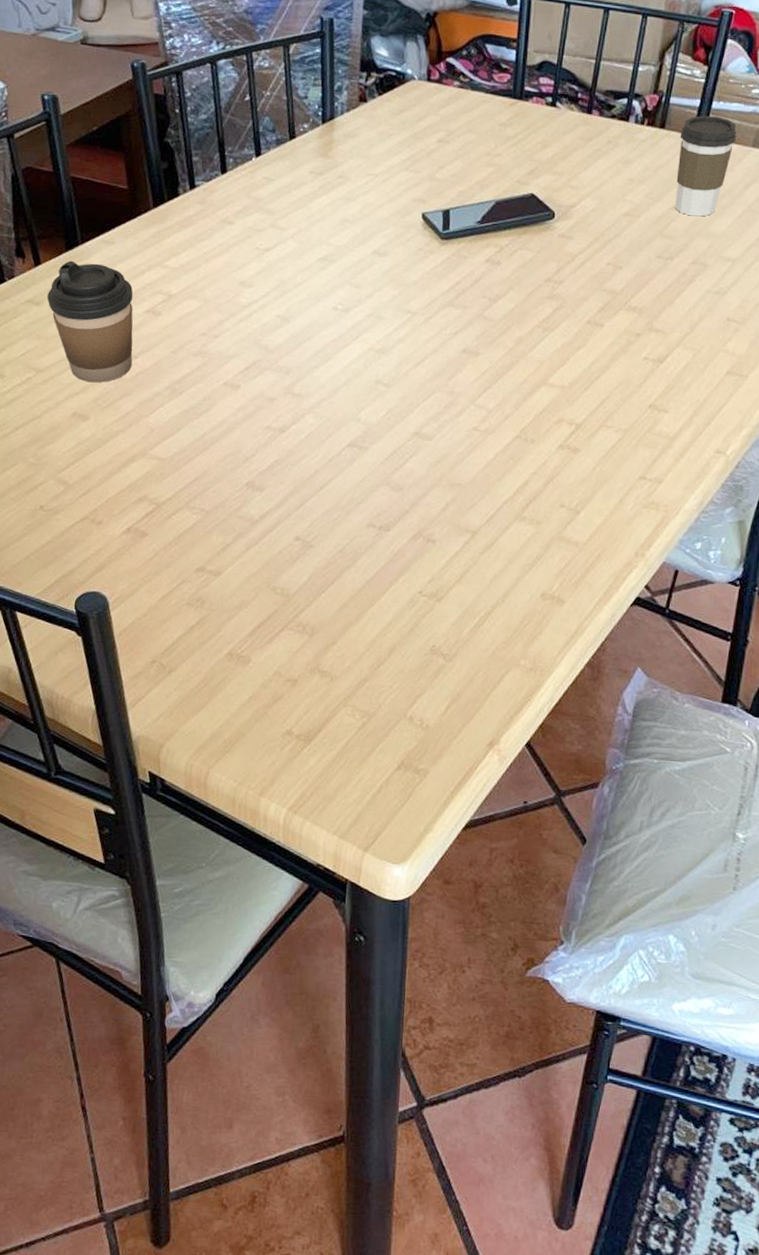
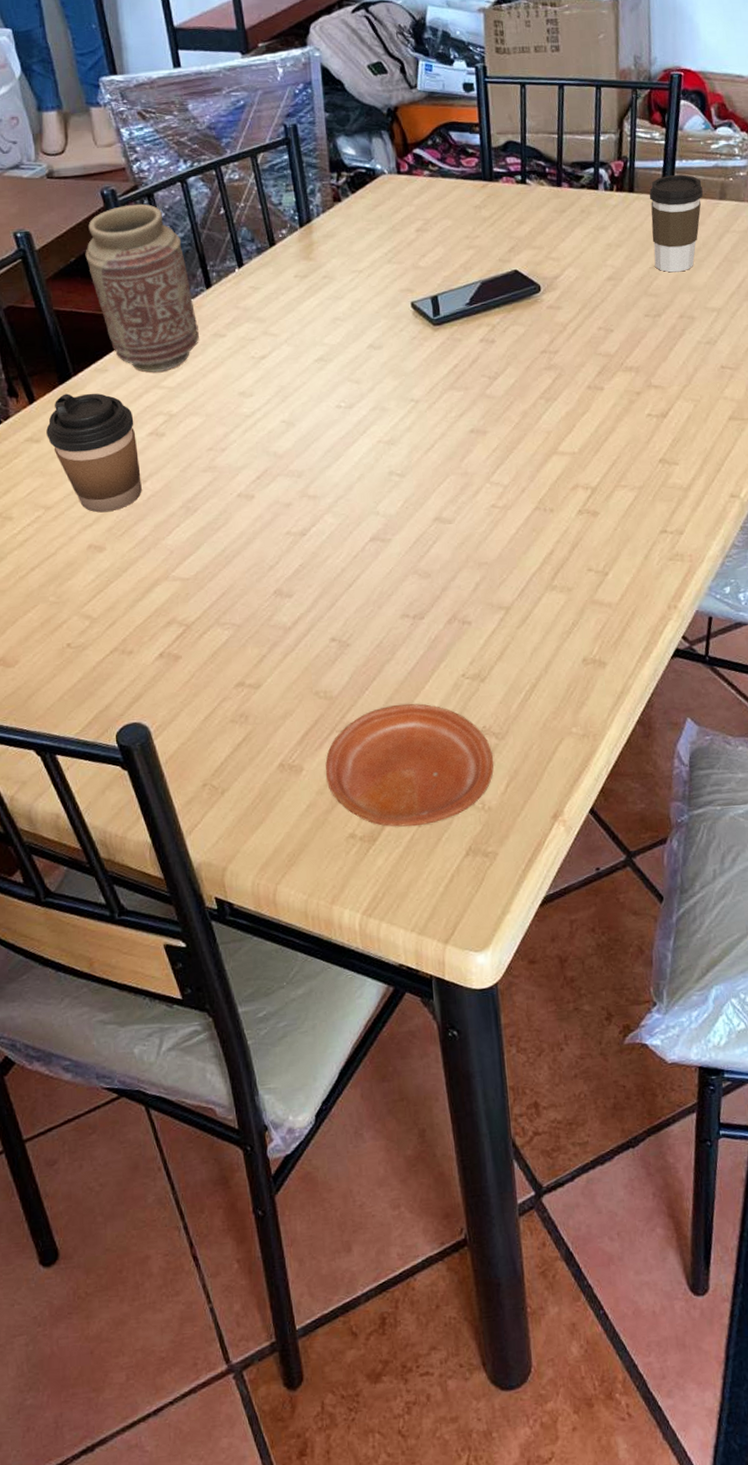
vase: none [107,80,208,251] -> present [85,203,199,373]
plate: none [271,611,438,733] -> present [325,703,494,827]

